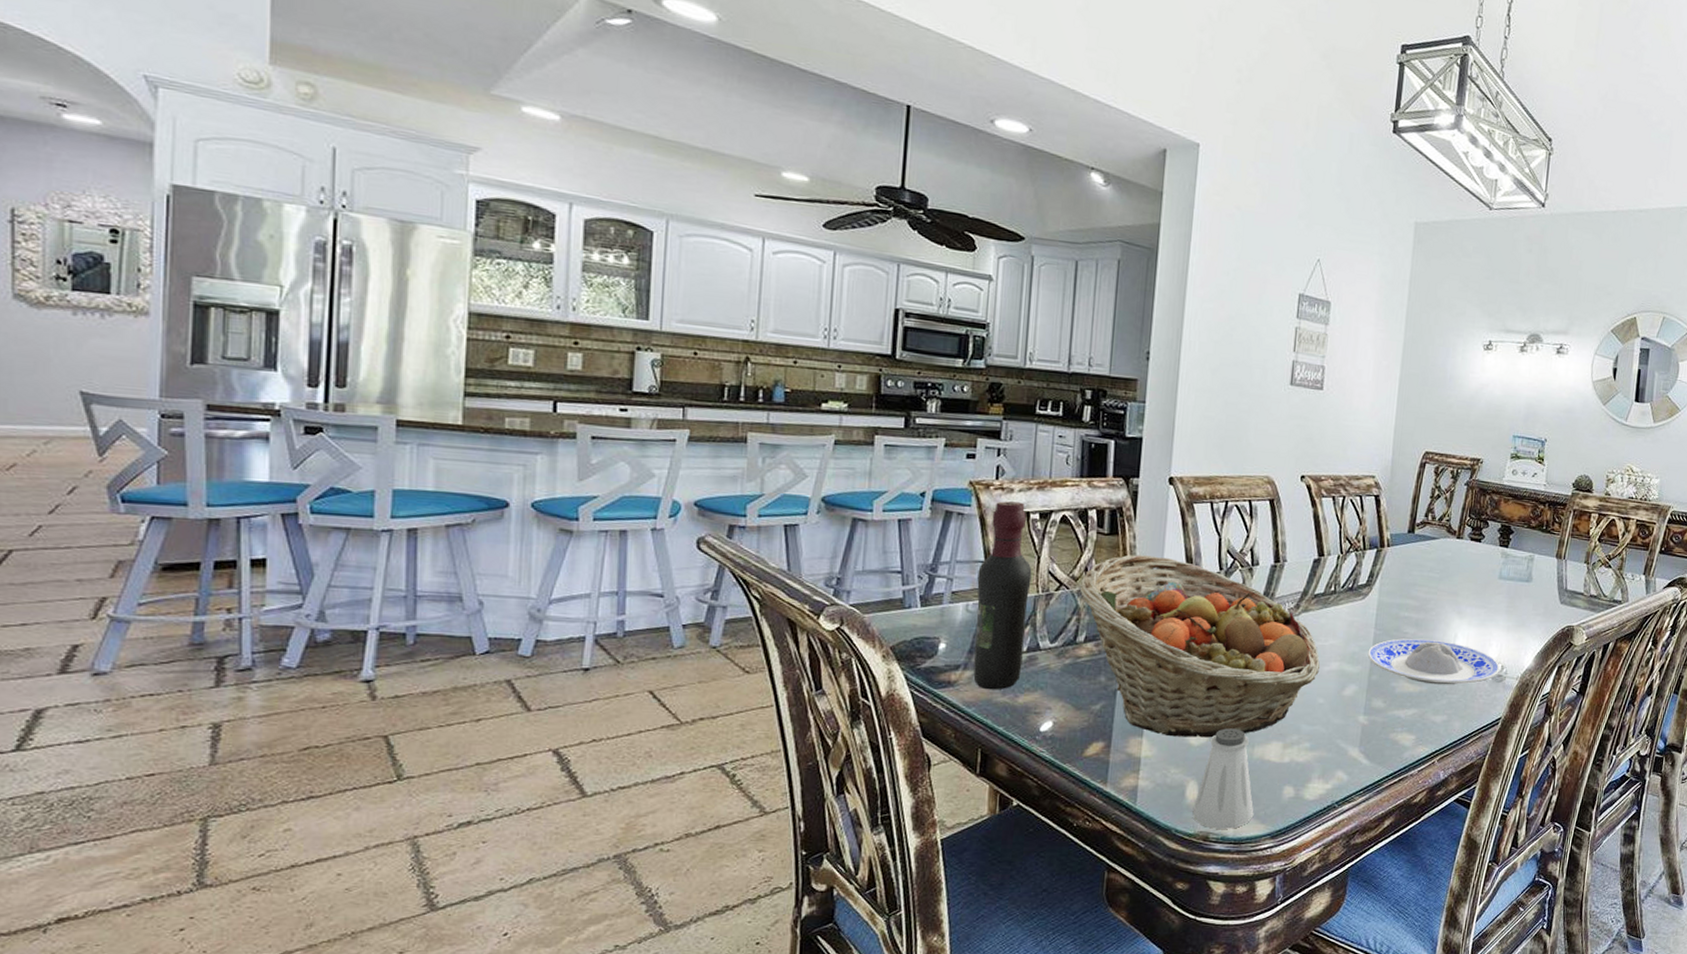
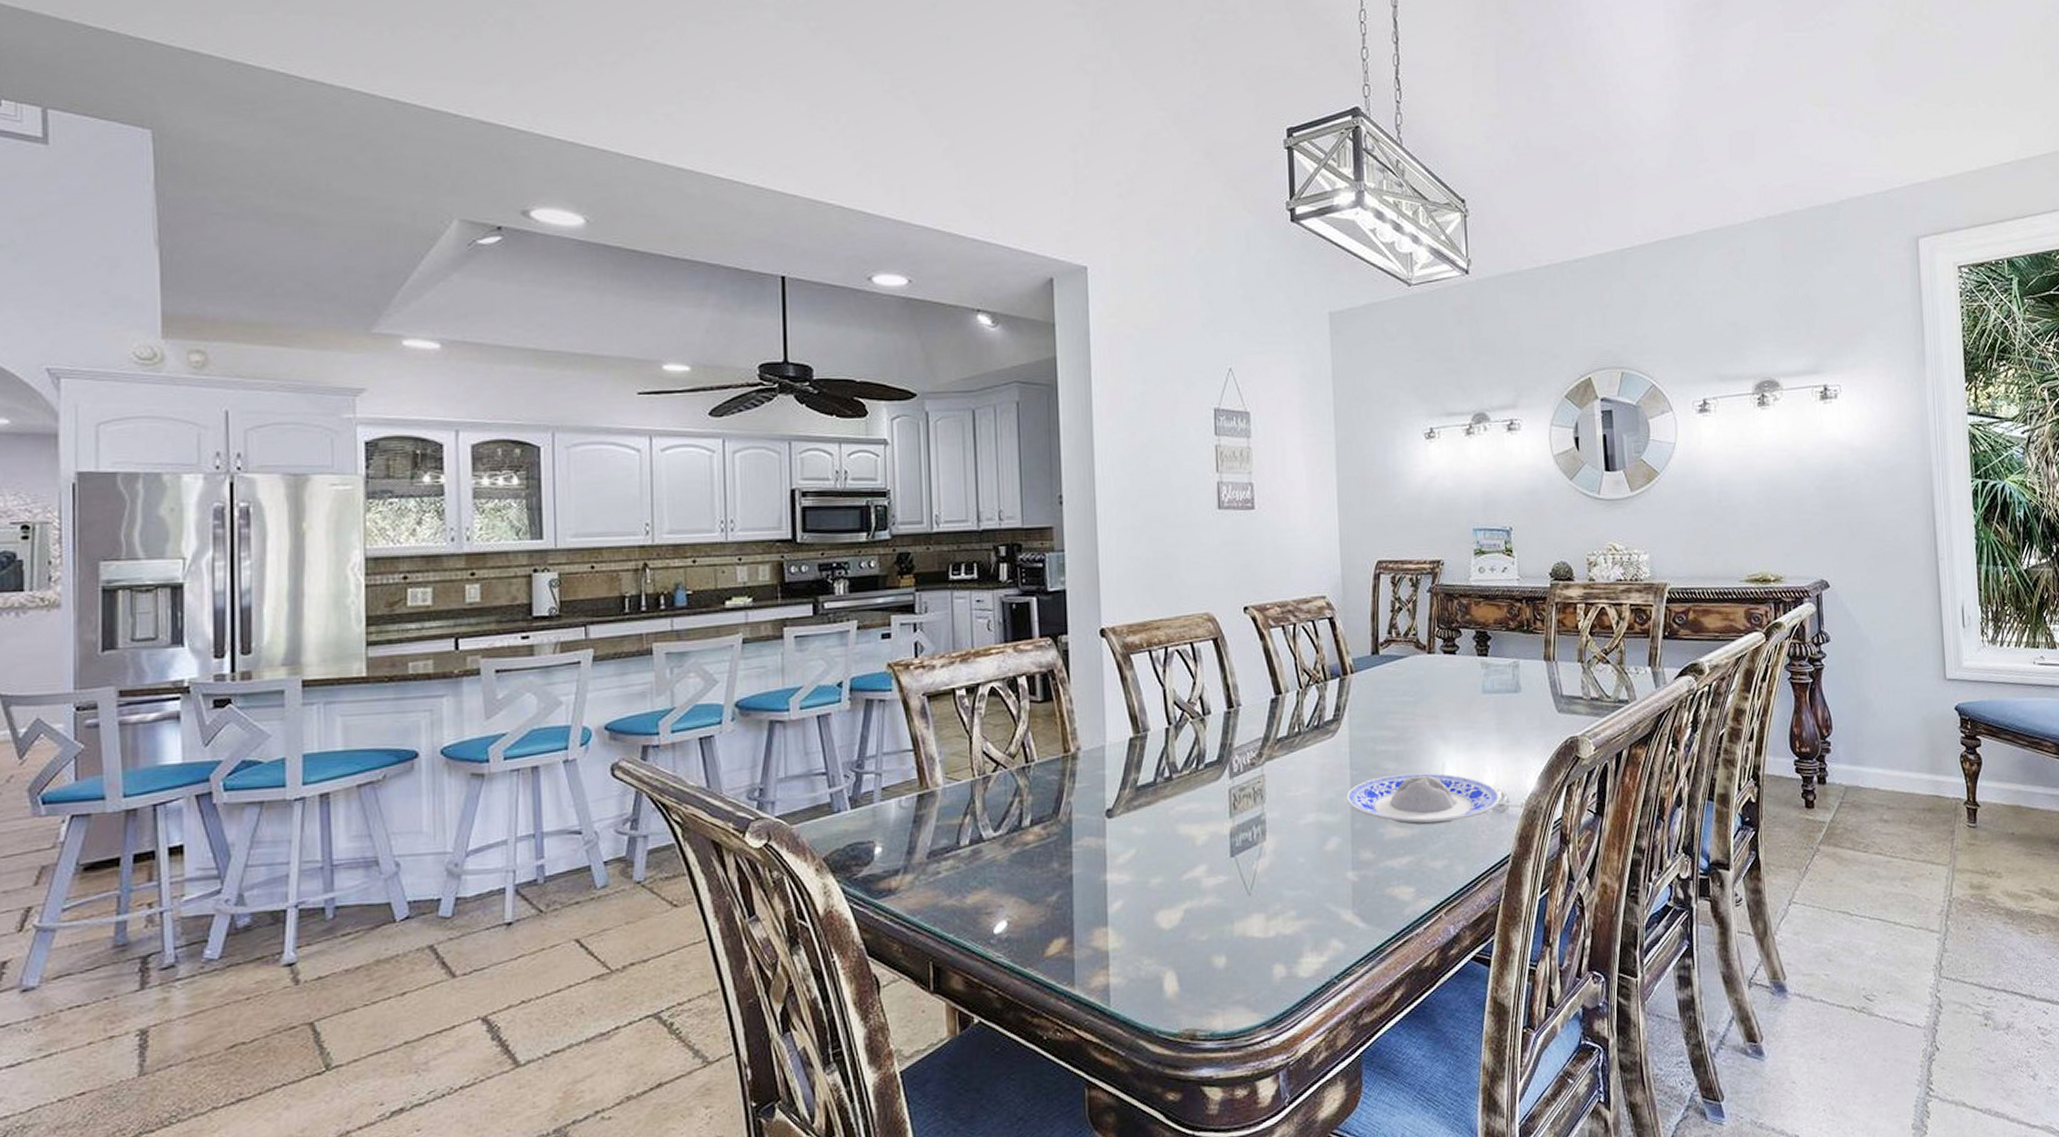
wine bottle: present [973,501,1032,690] -> none [907,679,966,894]
fruit basket: present [1080,554,1321,738] -> none [1019,719,1296,923]
saltshaker: present [1192,728,1254,830] -> none [1174,904,1244,1025]

